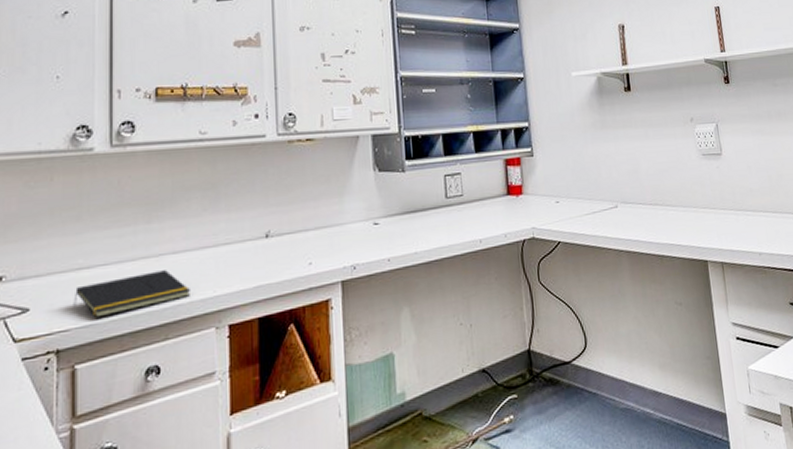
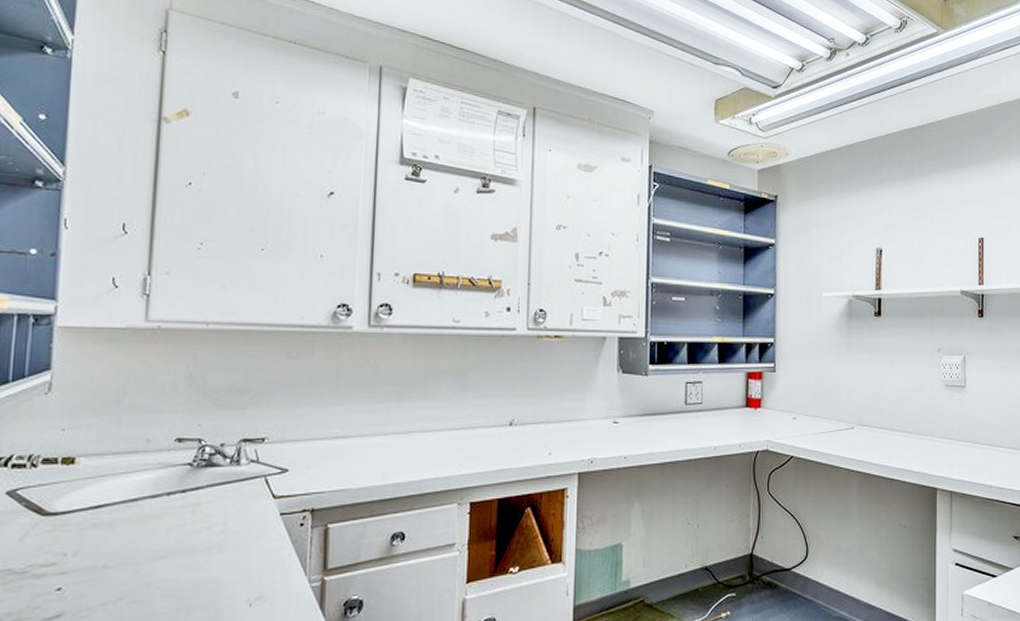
notepad: present [73,270,192,318] -> none [328,447,437,484]

